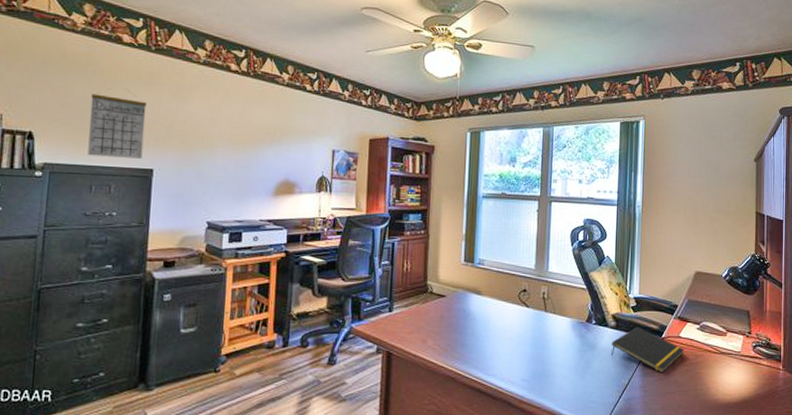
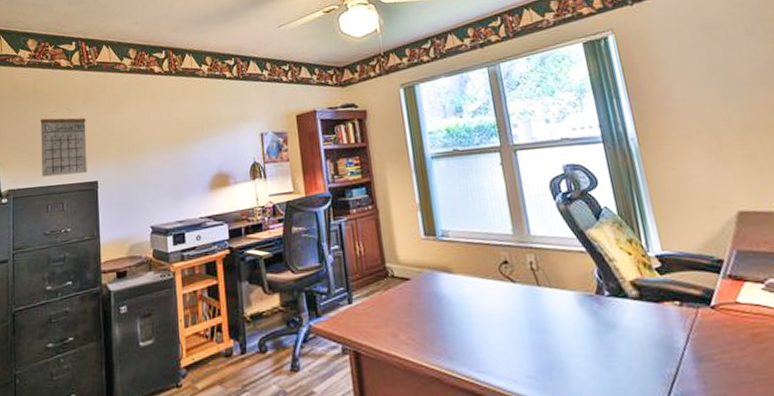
notepad: present [611,326,685,374] -> none [638,293,751,356]

